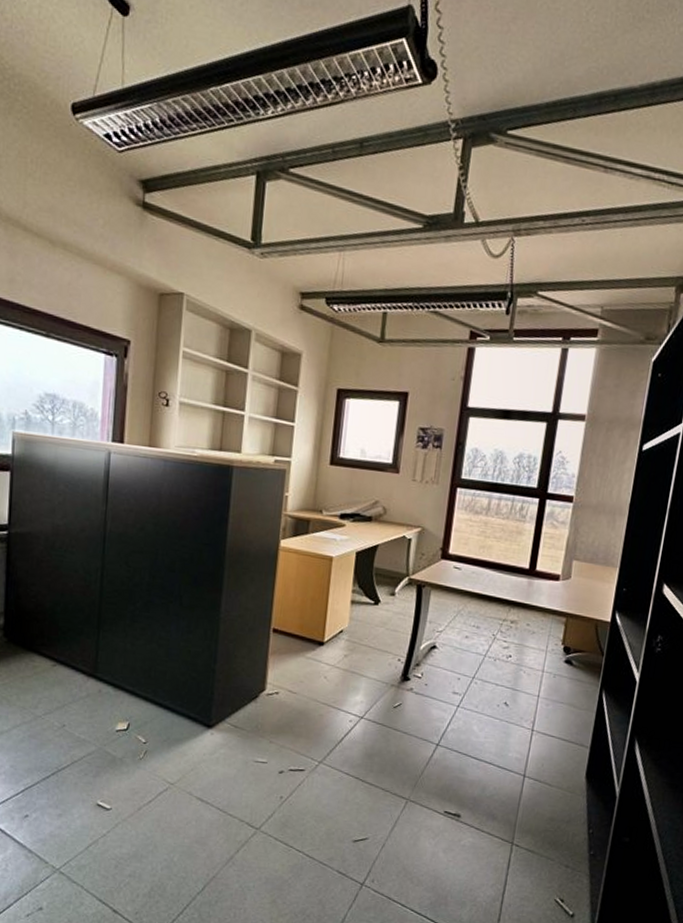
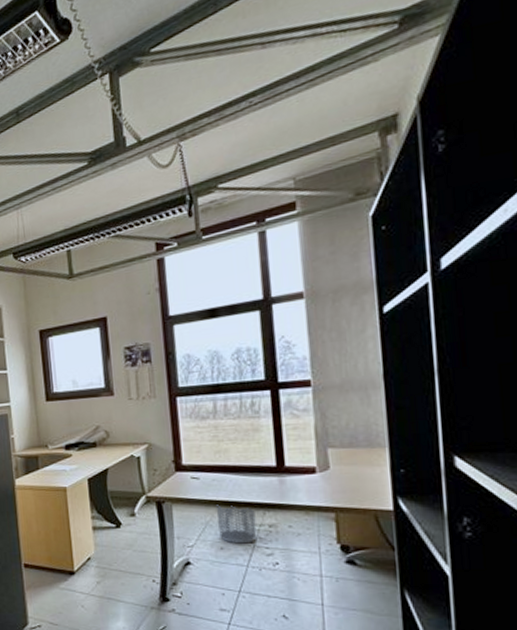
waste bin: none [467,596,502,636] -> present [215,505,256,544]

